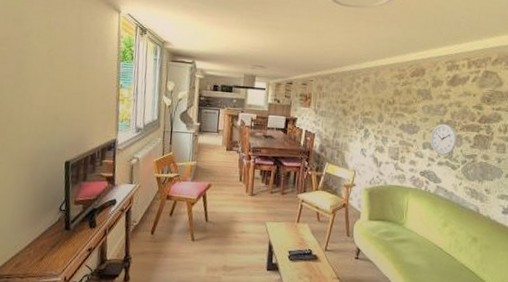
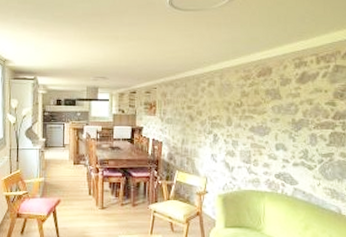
wall clock: present [430,124,456,156] -> none [283,123,311,156]

